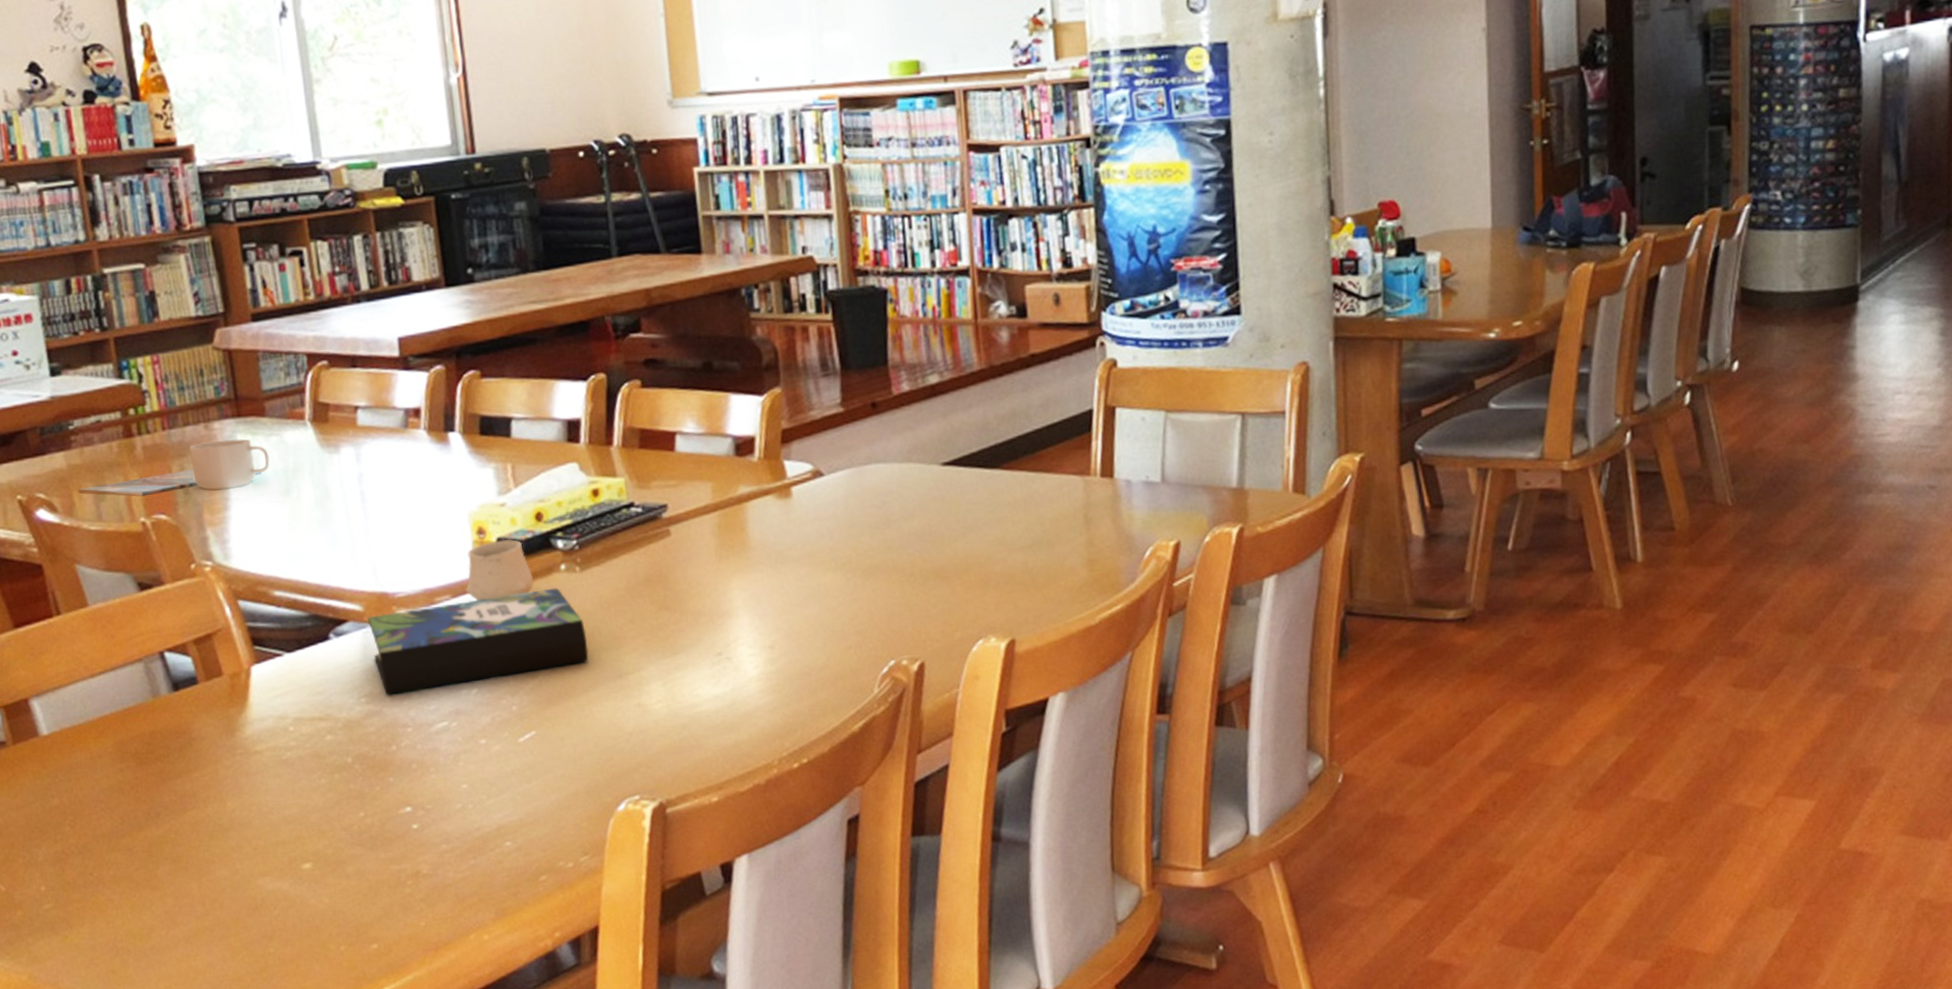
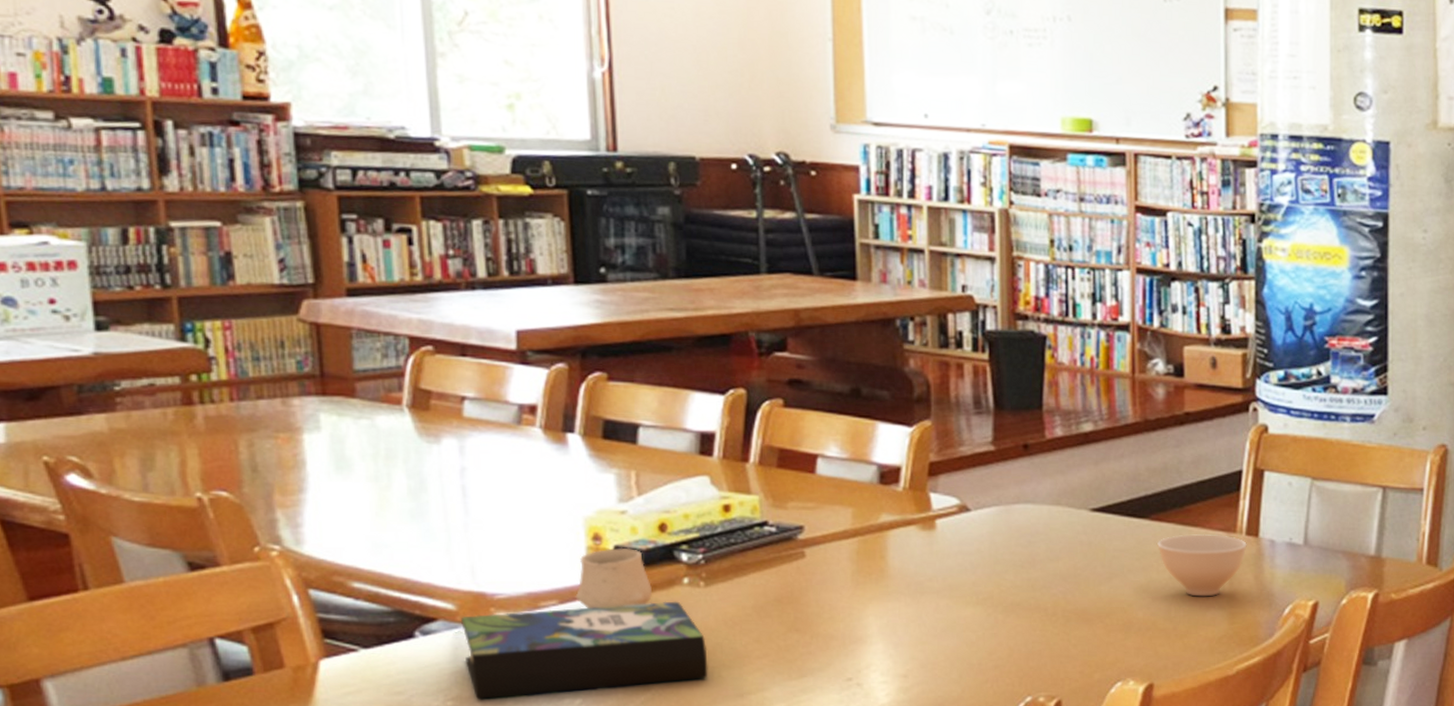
magazine: present [78,469,262,497] -> none [121,445,347,470]
cup: present [189,438,270,492] -> none [262,418,357,472]
bowl: none [1010,479,1102,546] -> present [1157,534,1247,597]

